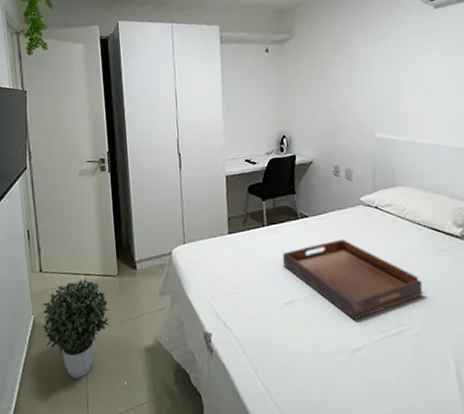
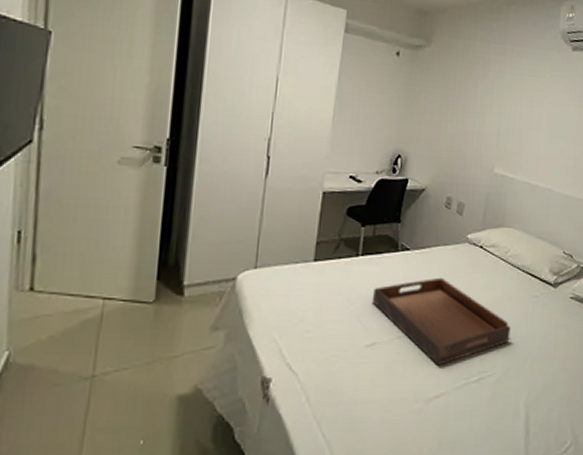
potted plant: present [43,279,110,378] -> none [22,305,134,438]

